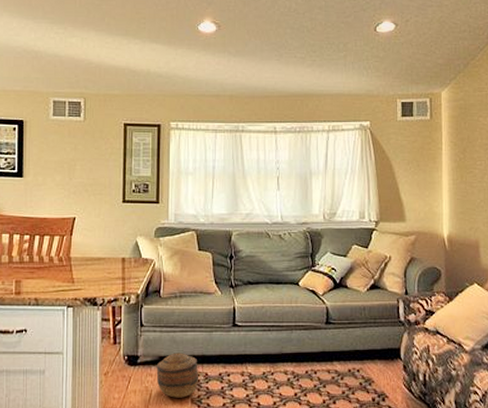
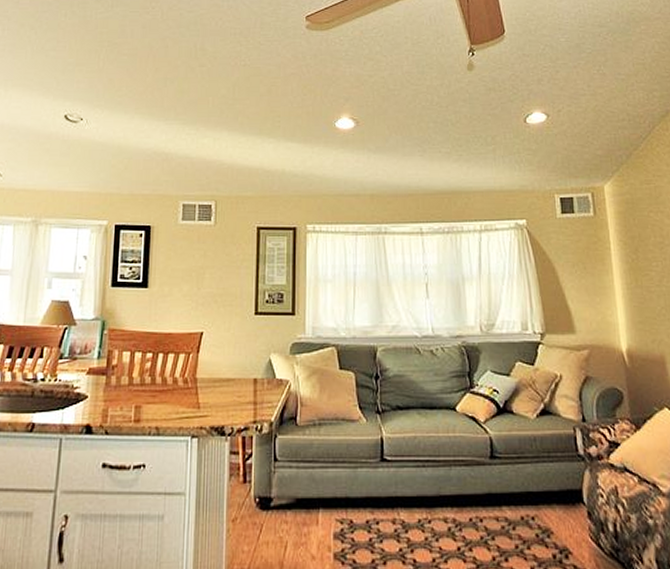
basket: present [156,353,199,398] -> none [292,494,343,552]

